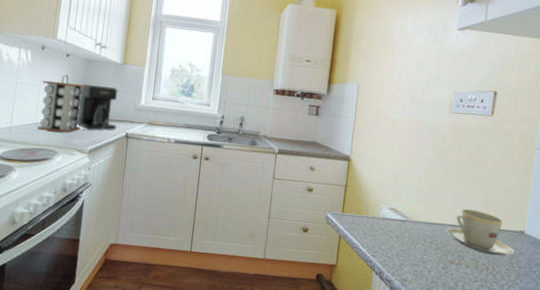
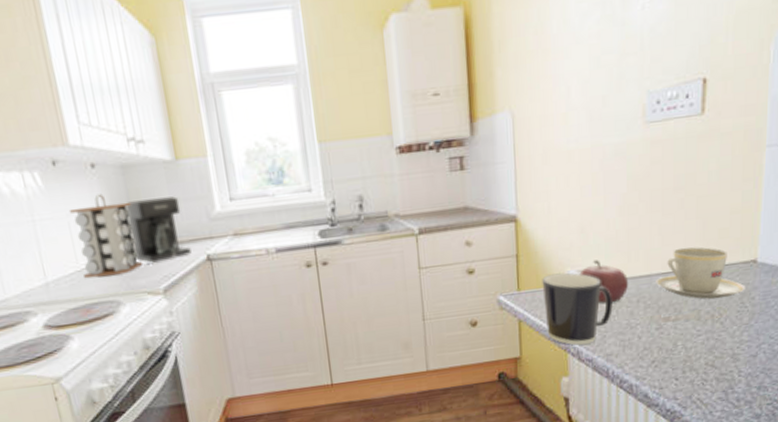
mug: none [359,206,412,267] -> present [542,273,613,346]
fruit: none [390,203,426,239] -> present [579,259,629,303]

